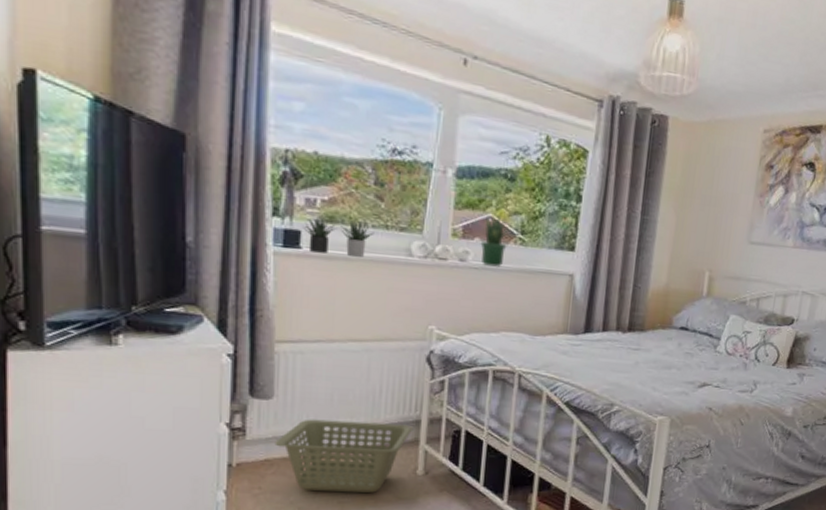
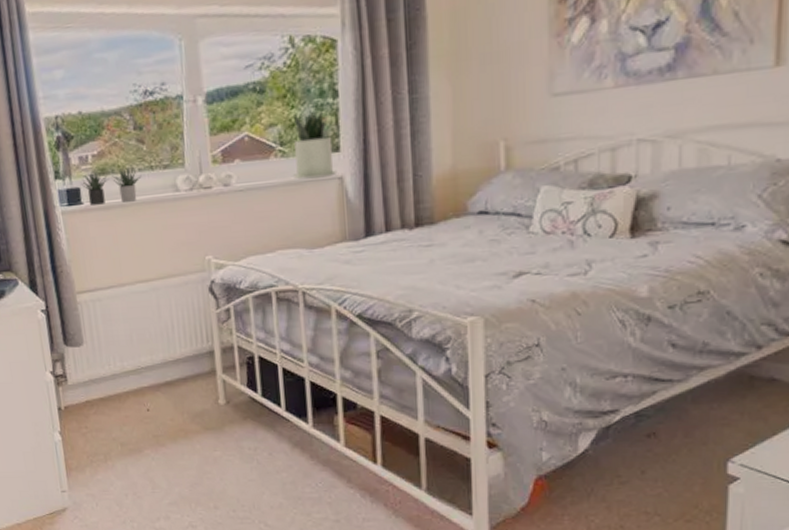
laundry basket: present [275,419,414,494] -> none [91,356,209,428]
planter: present [480,215,507,267] -> none [241,131,268,186]
planter: none [529,208,570,273] -> present [292,110,338,180]

